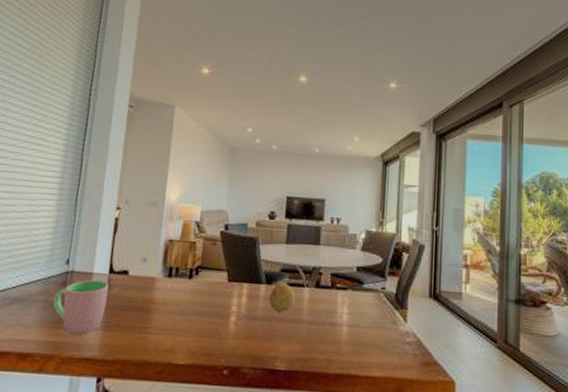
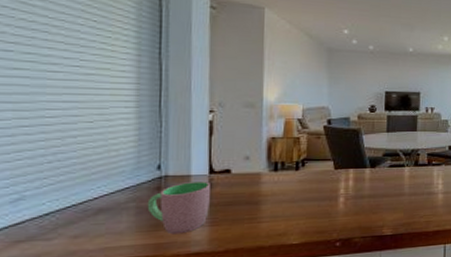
fruit: present [268,283,296,312] -> none [374,165,397,189]

